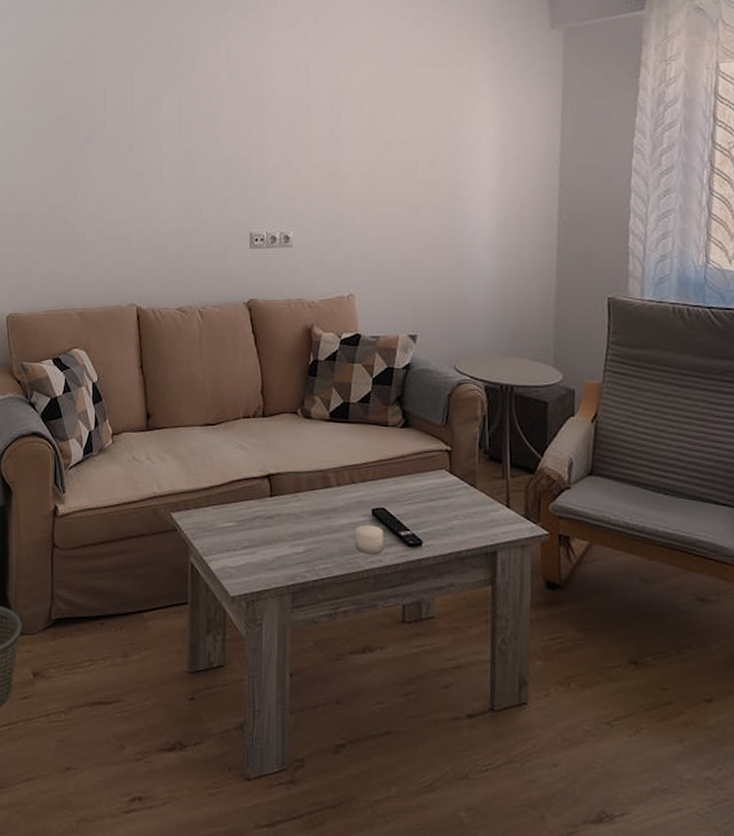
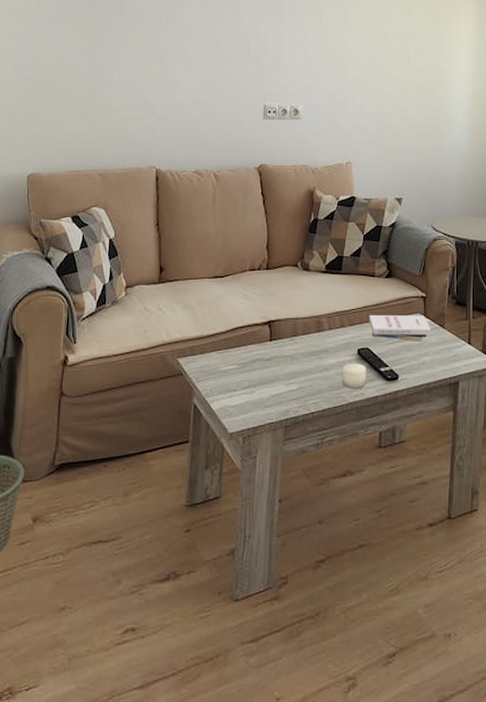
books: none [382,469,460,503] -> present [368,314,431,341]

